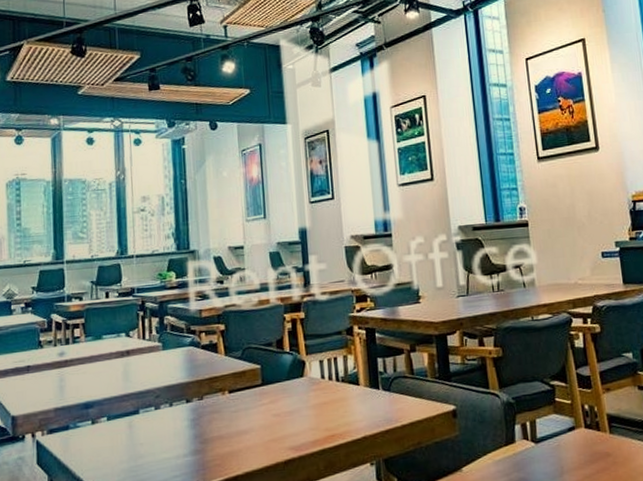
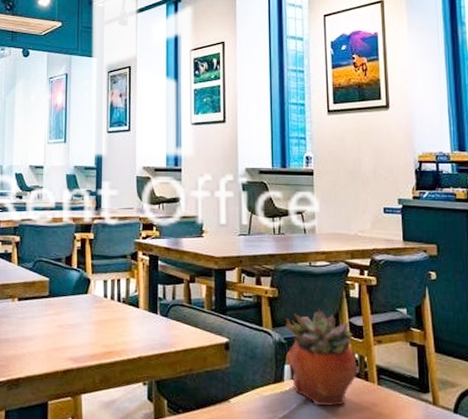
succulent planter: none [512,363,589,463] -> present [285,308,357,407]

